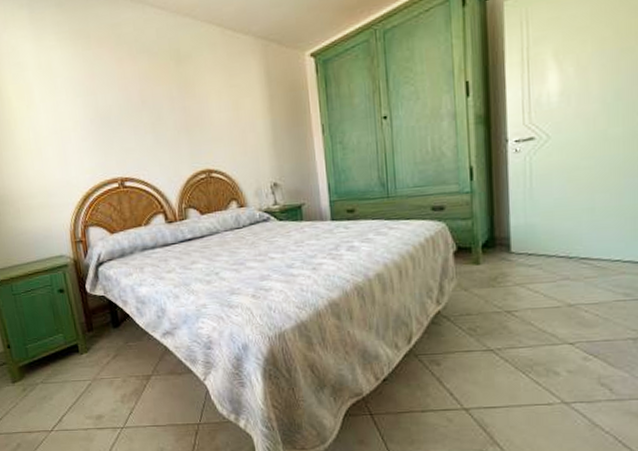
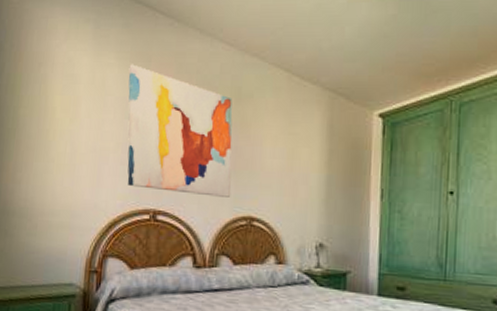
wall art: none [70,43,188,160] -> present [127,64,233,197]

